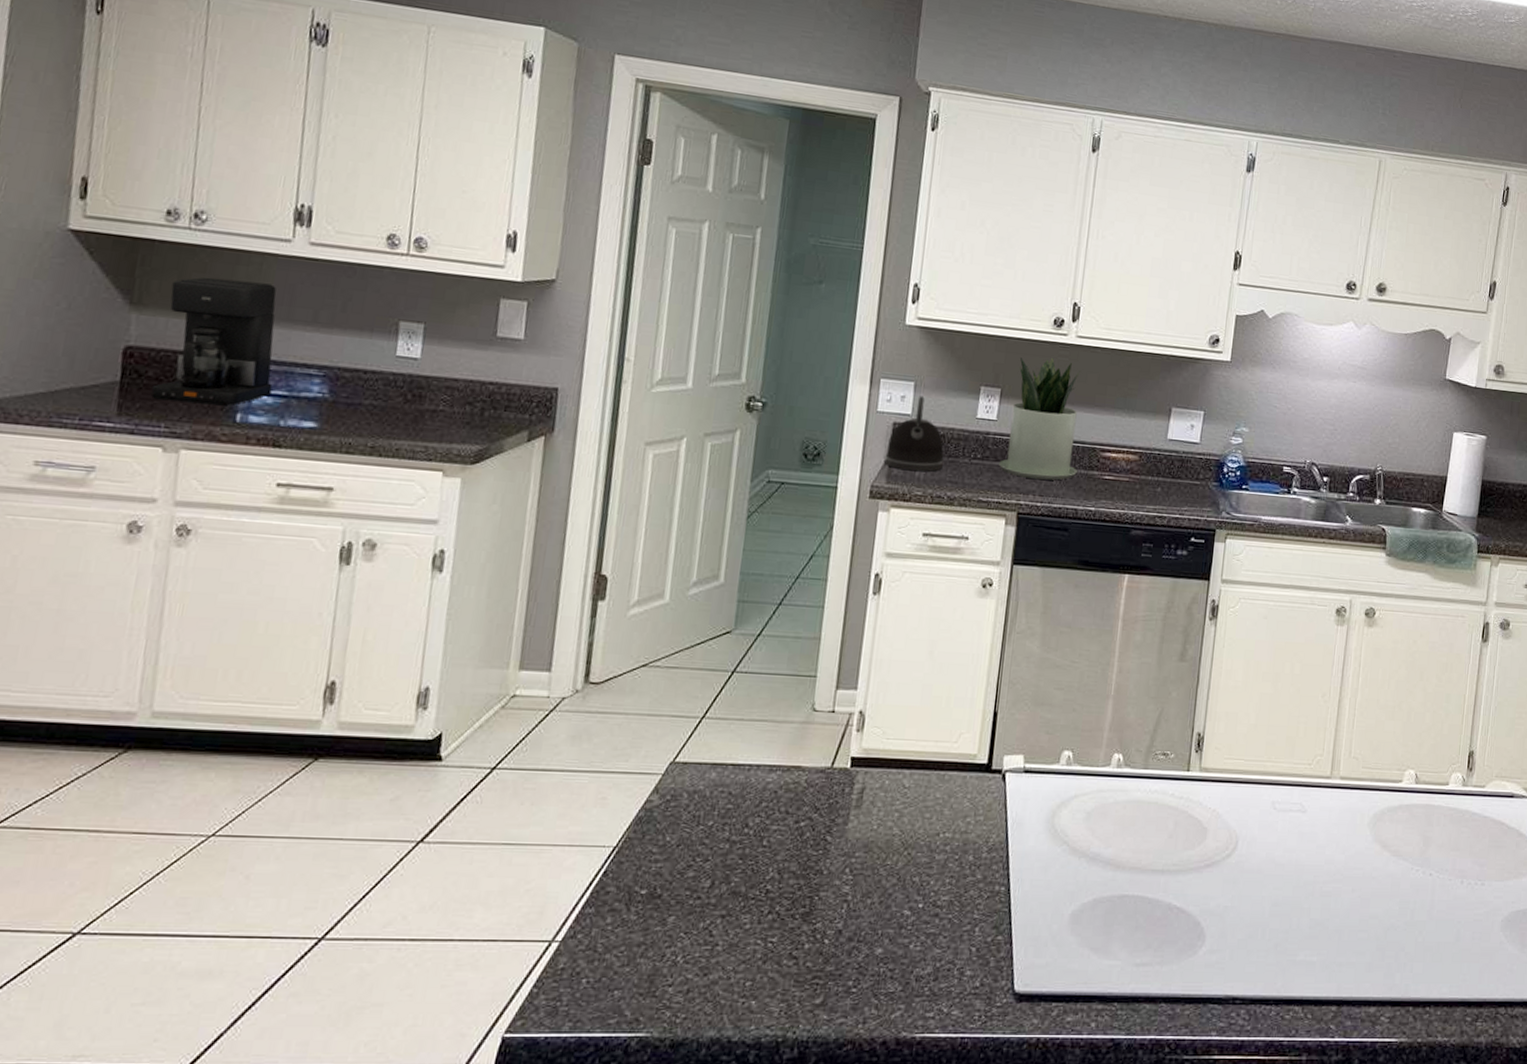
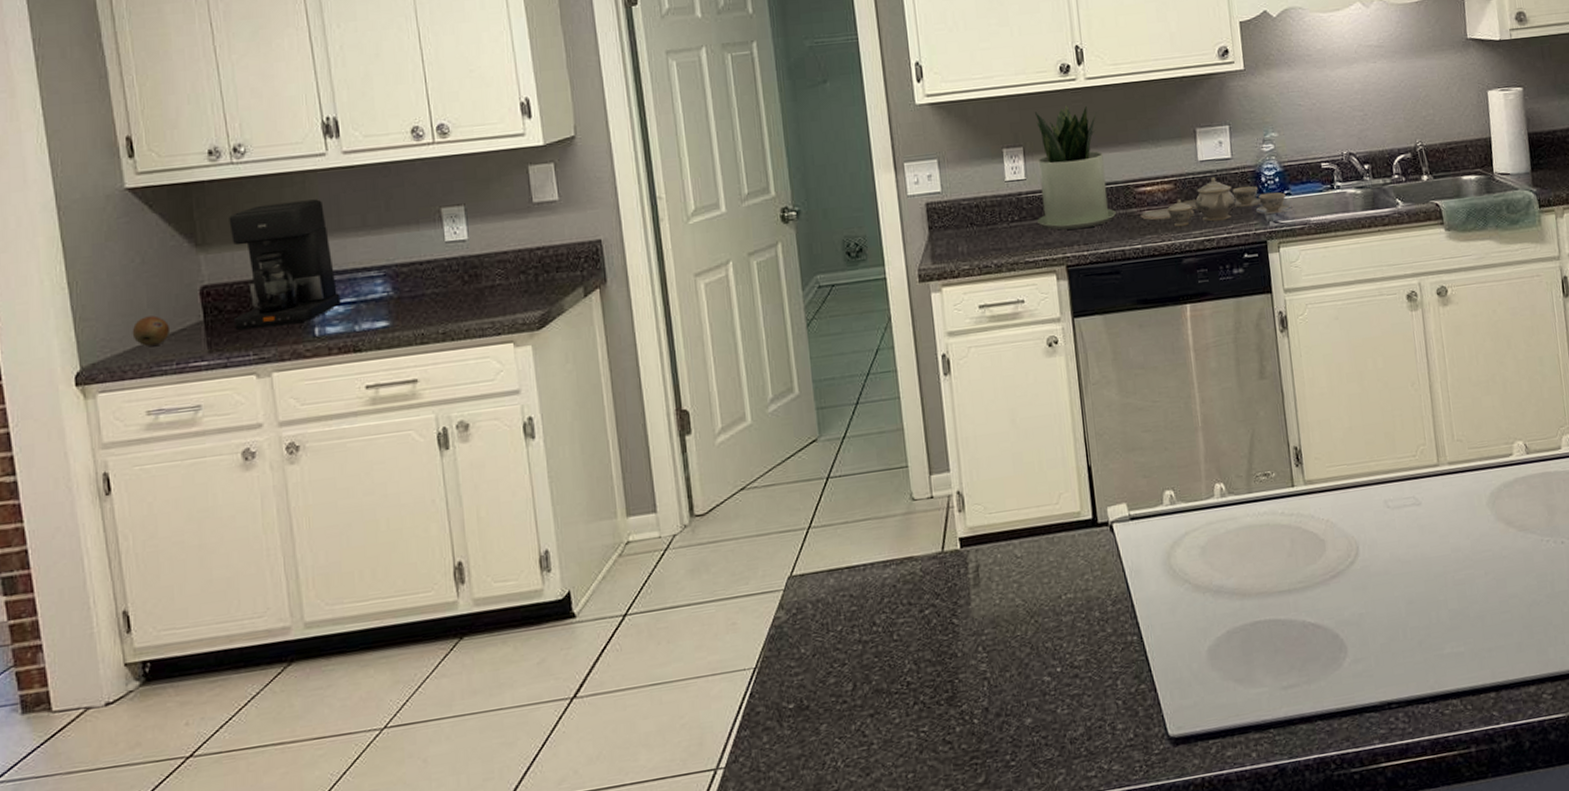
fruit: none [38,364,81,397] -> present [132,315,169,347]
kettle: present [884,396,945,472] -> none [924,171,984,248]
tea set: none [1100,458,1248,507] -> present [1140,177,1294,227]

